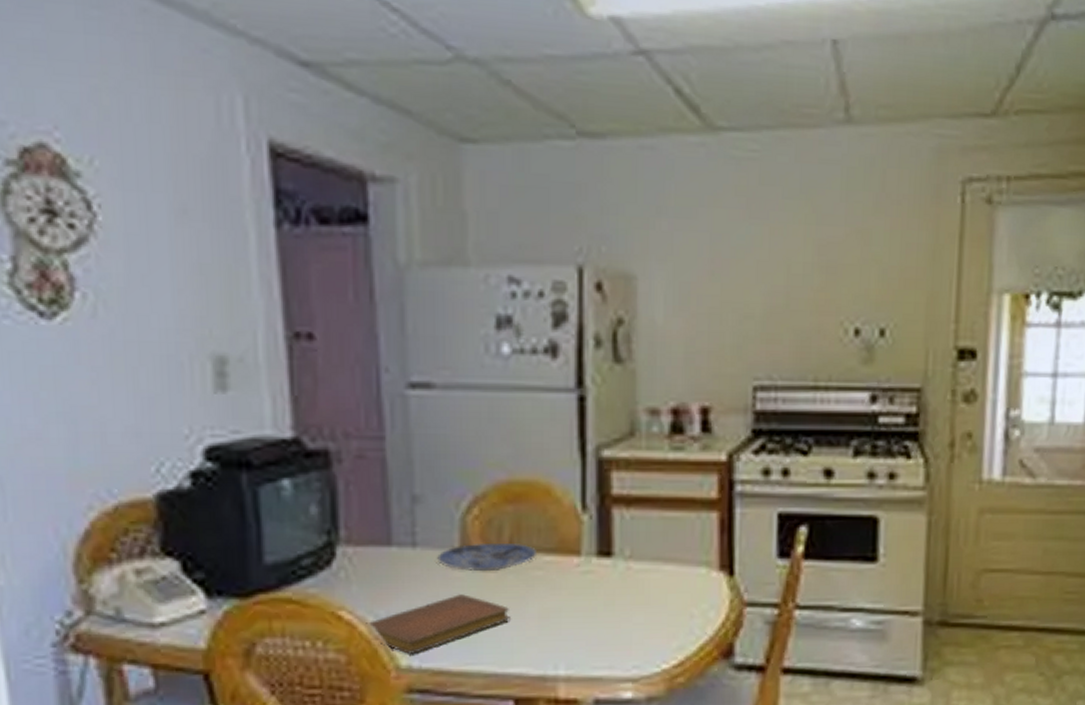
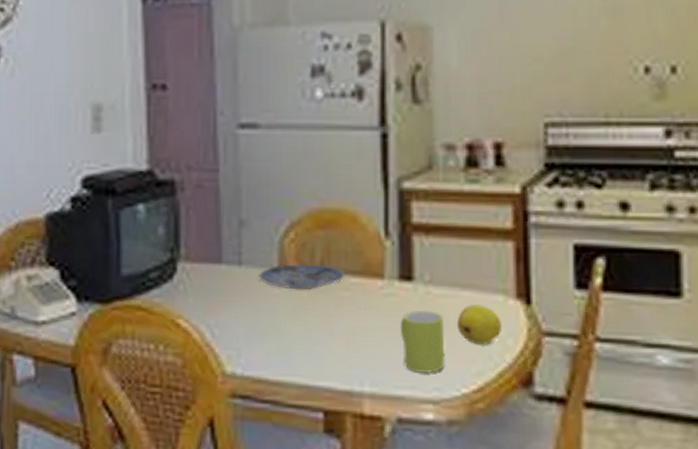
notebook: present [366,594,511,654] -> none [199,310,321,362]
mug: none [597,587,646,652] -> present [400,310,445,373]
fruit: none [657,578,705,619] -> present [456,304,503,345]

